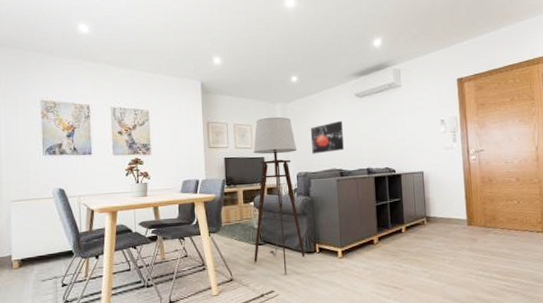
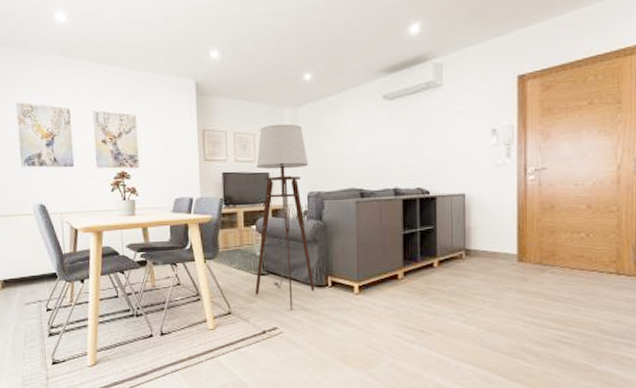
wall art: present [310,120,344,154] -> none [325,129,366,170]

